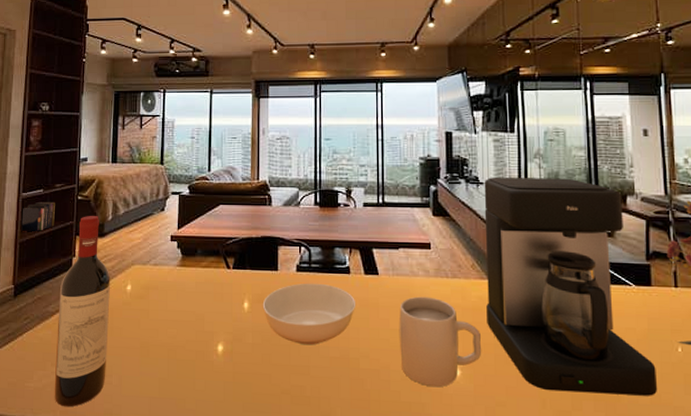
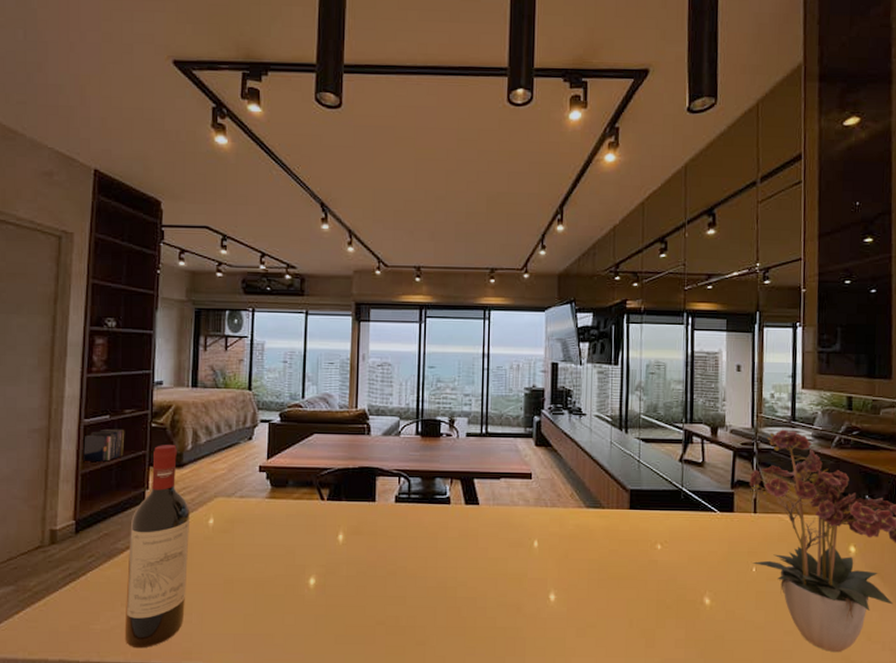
bowl: present [262,283,356,345] -> none [358,514,456,576]
mug: present [398,296,482,388] -> none [496,525,577,612]
coffee maker: present [484,177,657,396] -> none [582,409,733,612]

